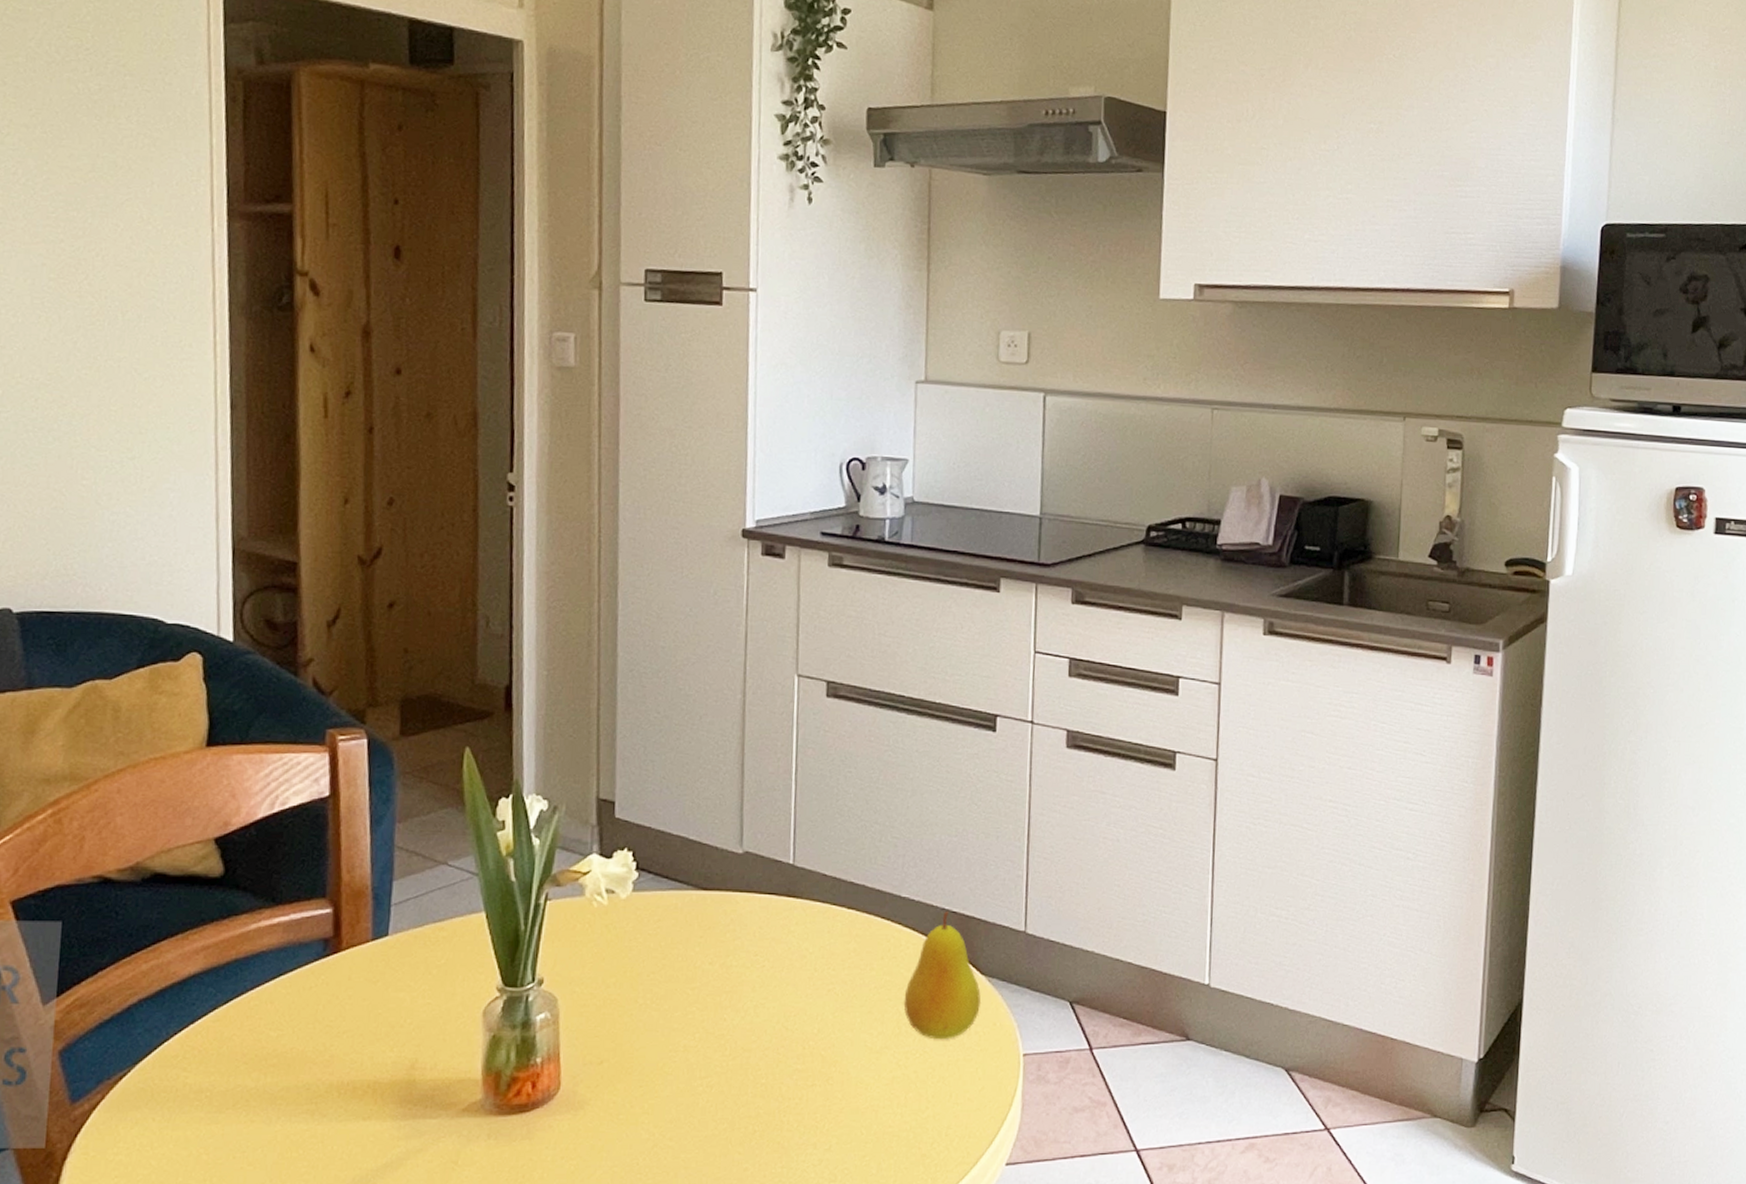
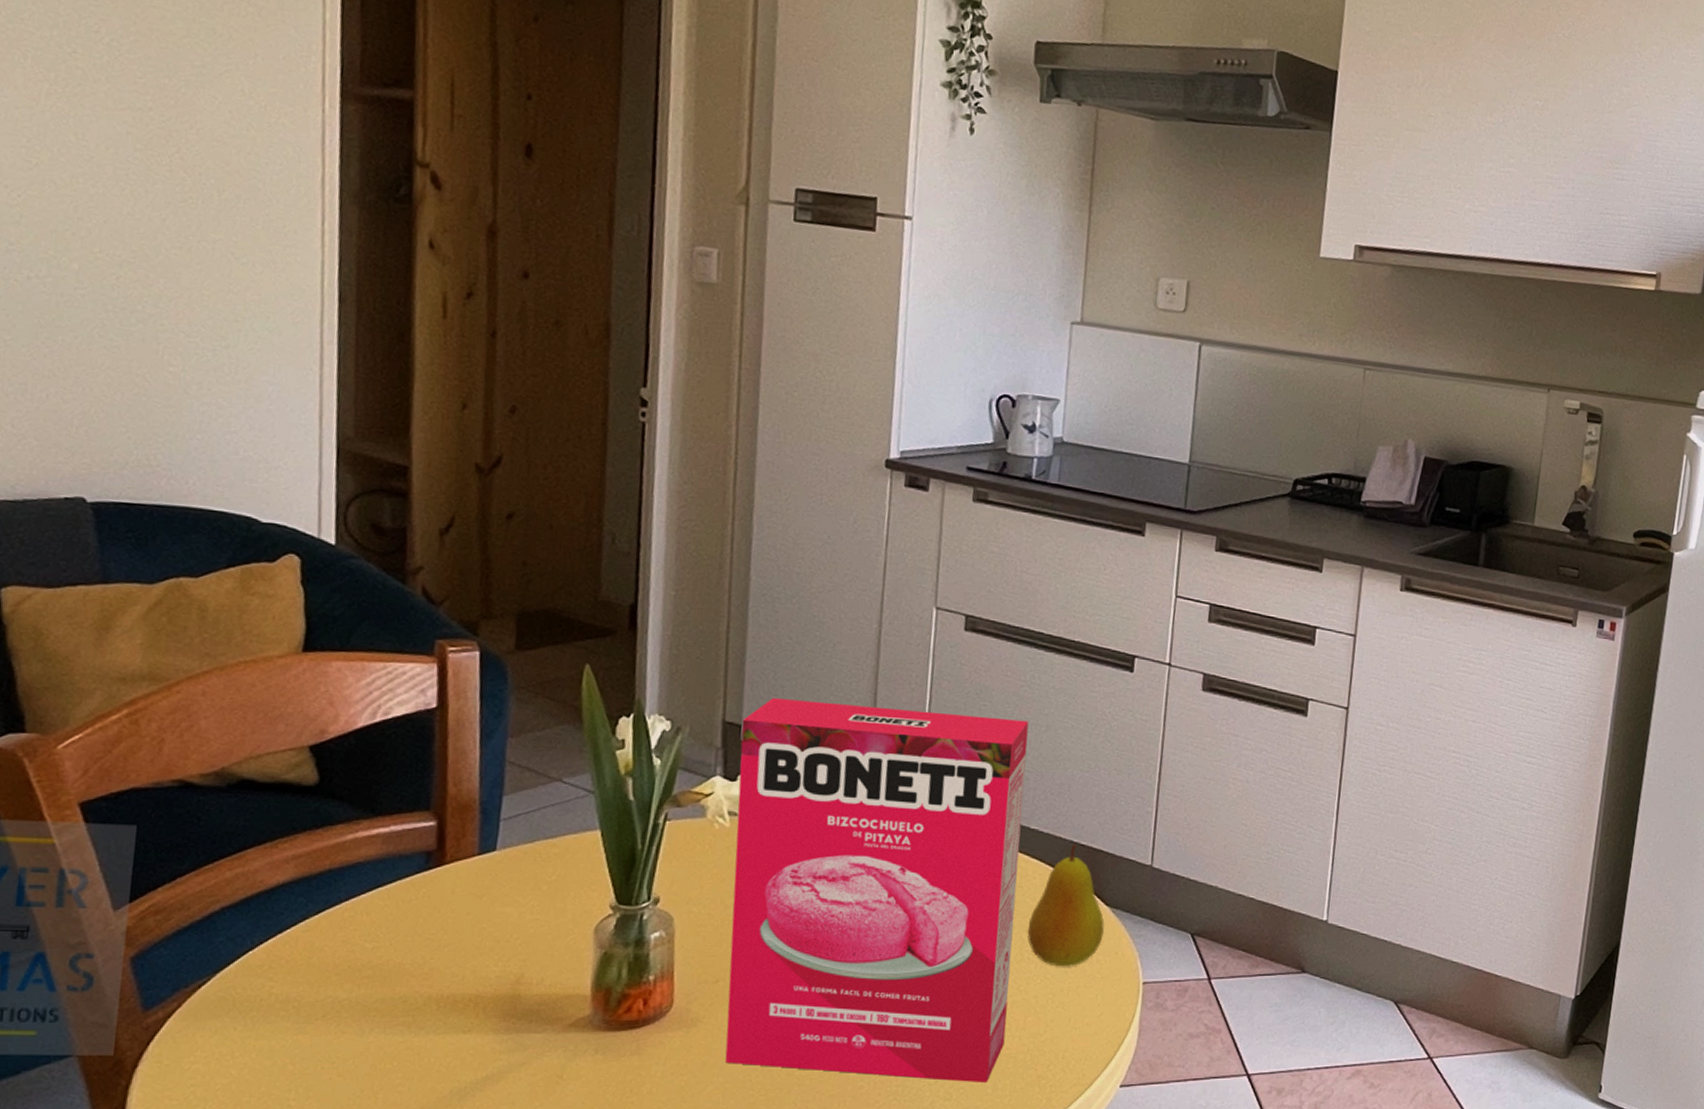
cereal box: none [612,772,895,1164] -> present [724,697,1029,1084]

